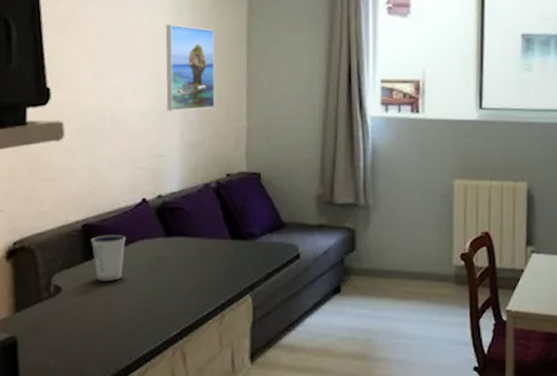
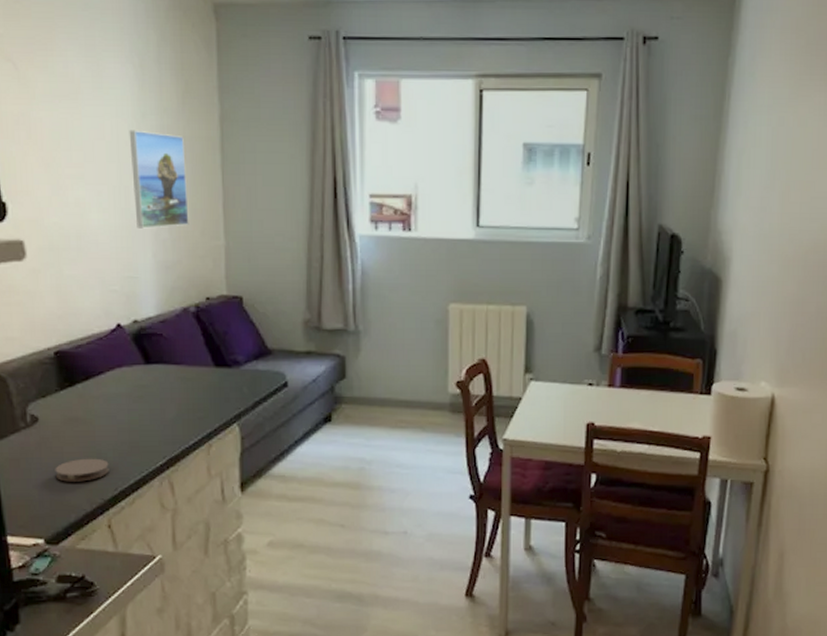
coaster: none [72,328,125,352] -> present [55,458,109,482]
dixie cup: present [91,235,126,281] -> none [65,362,103,410]

